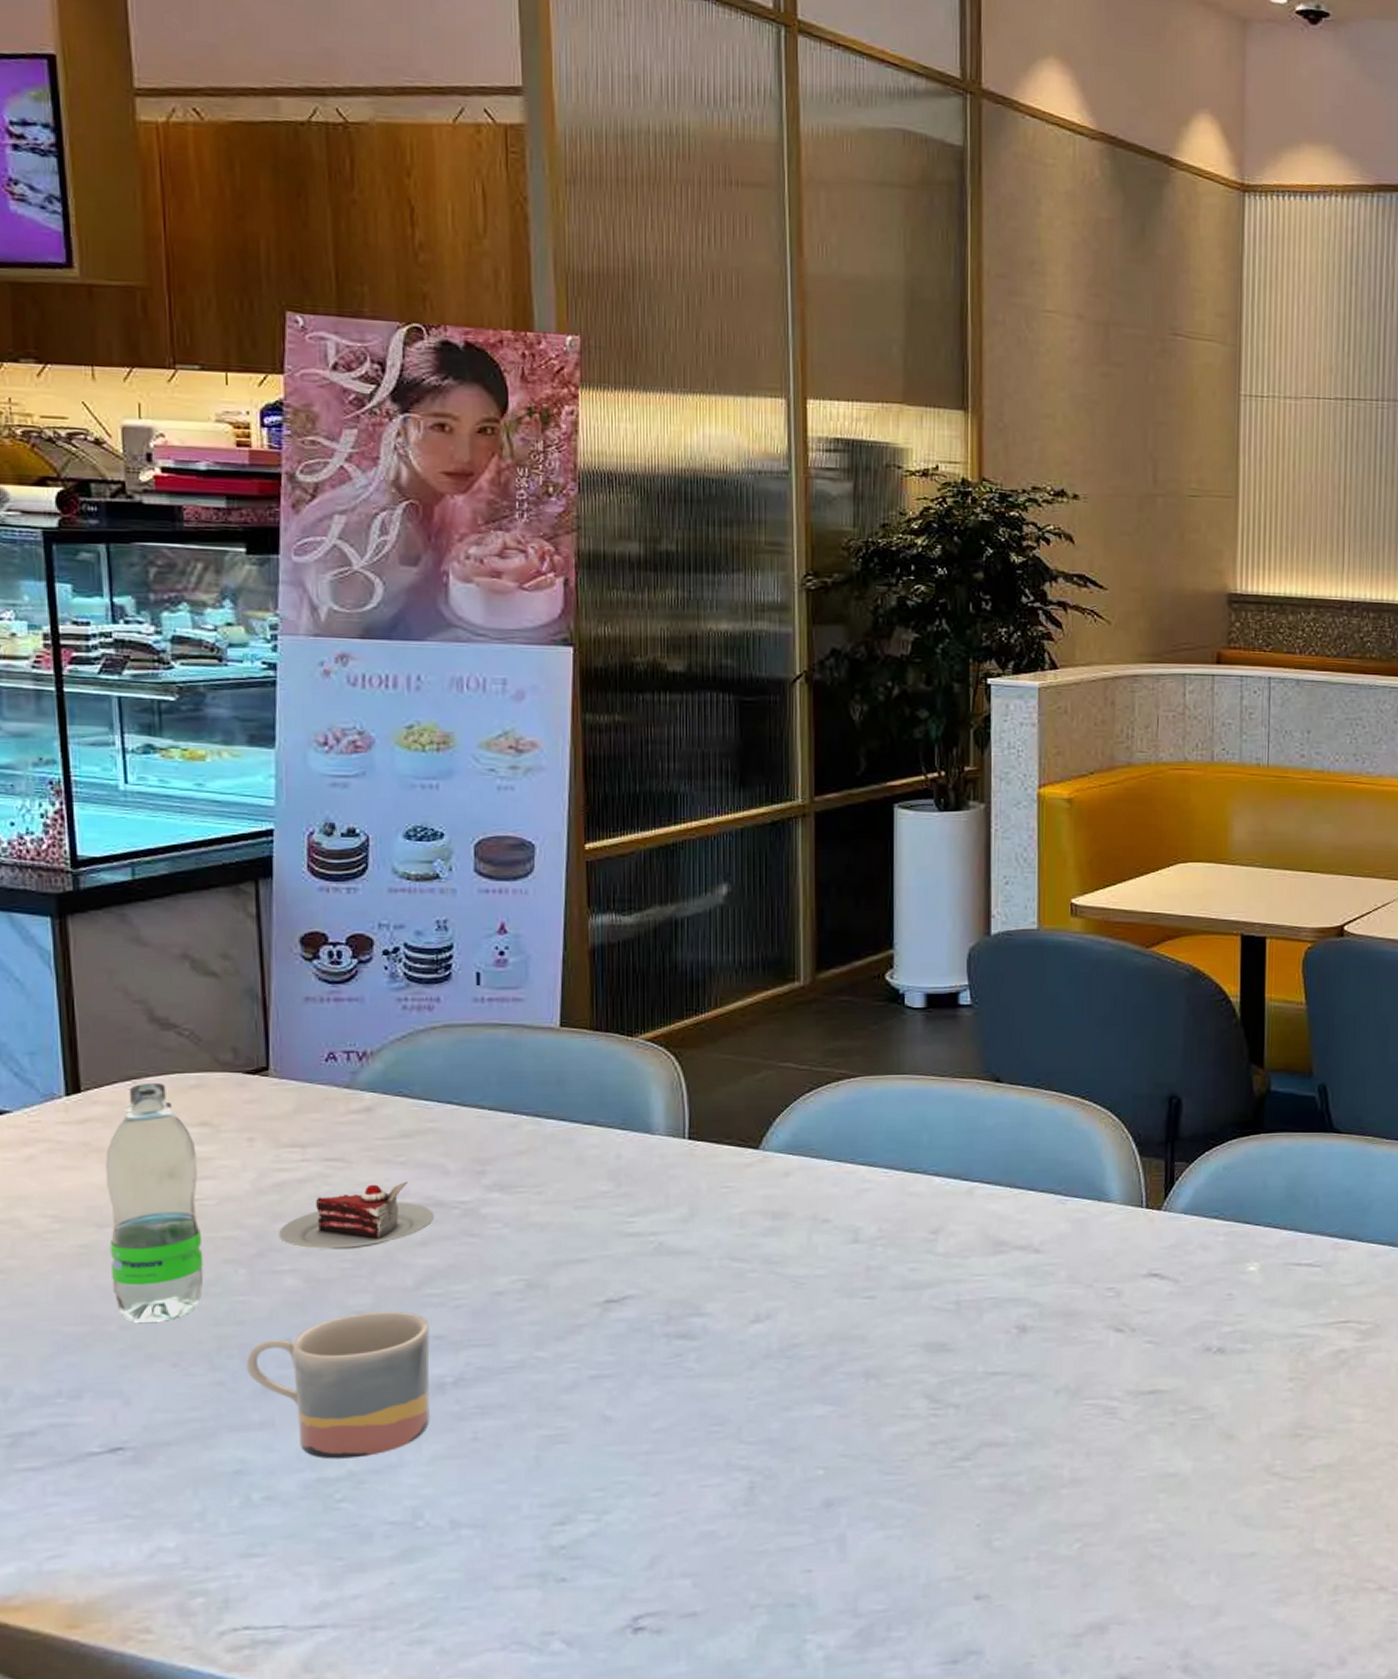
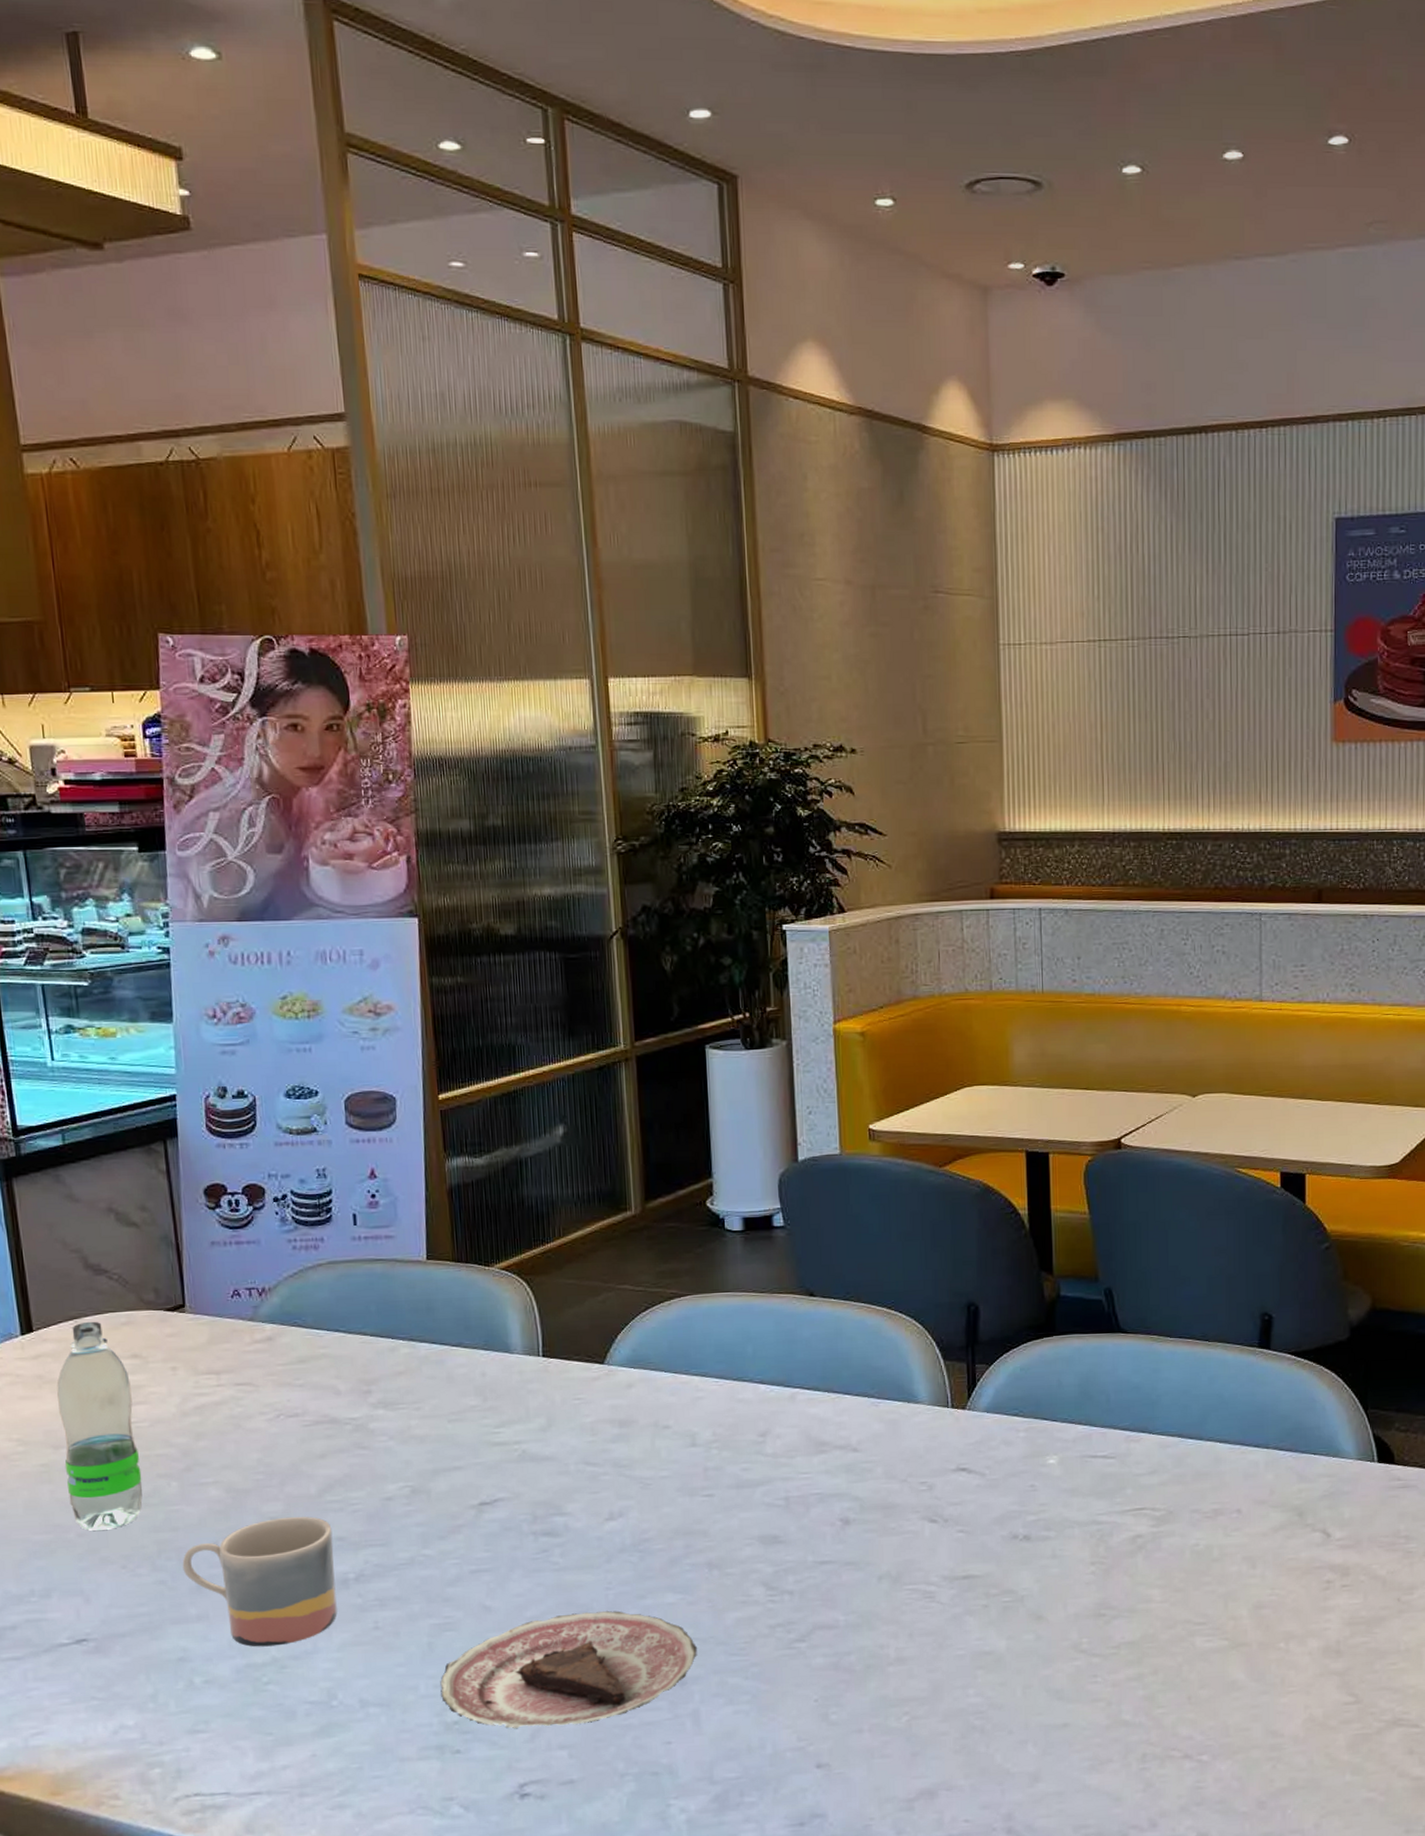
cake slice: present [278,1182,435,1250] -> none [201,1402,331,1464]
cake slice: none [547,1422,847,1555] -> present [440,1610,697,1729]

